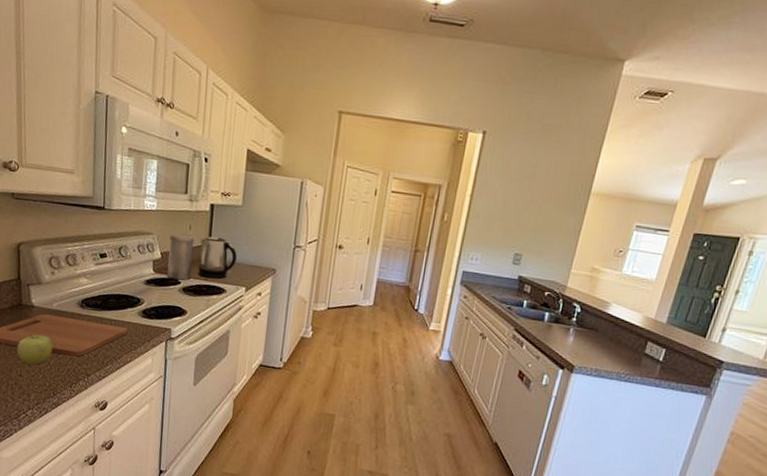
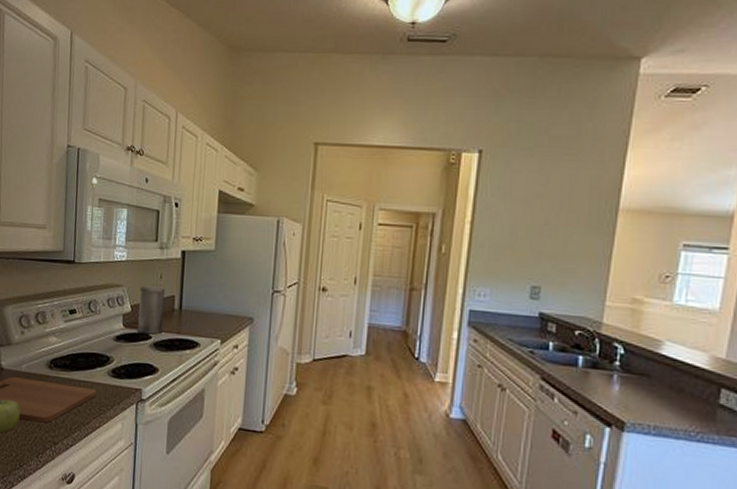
kettle: present [198,236,238,279] -> none [169,285,211,332]

